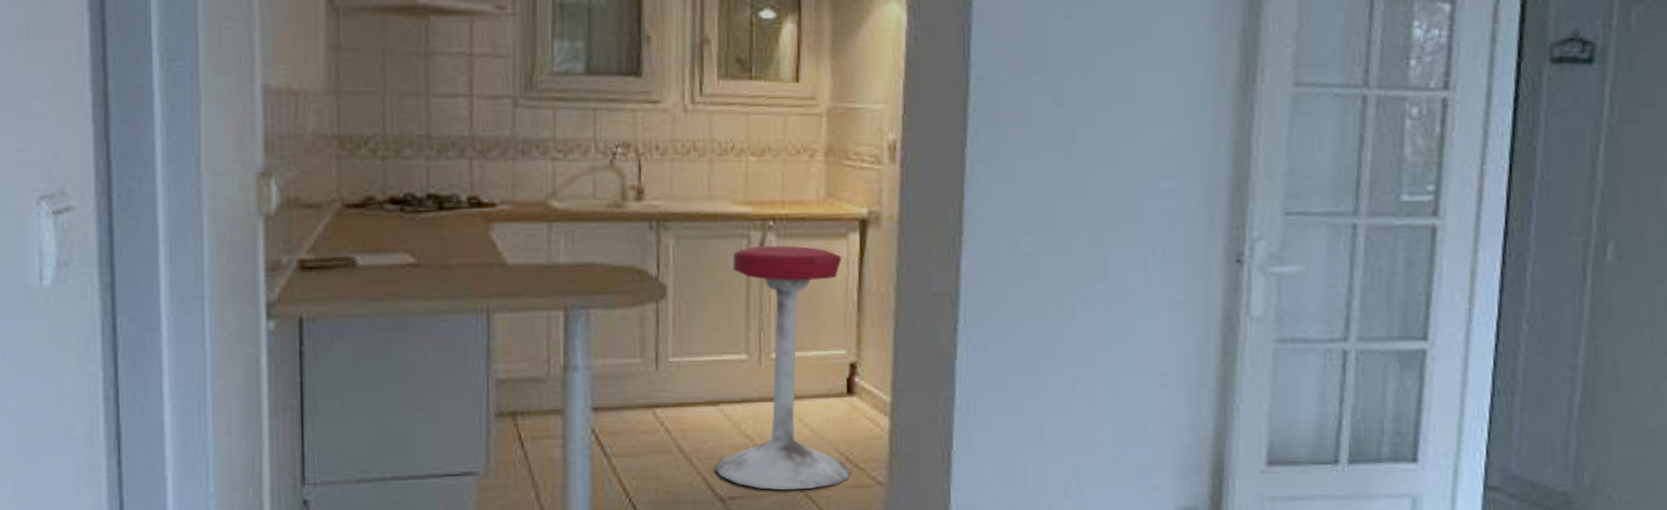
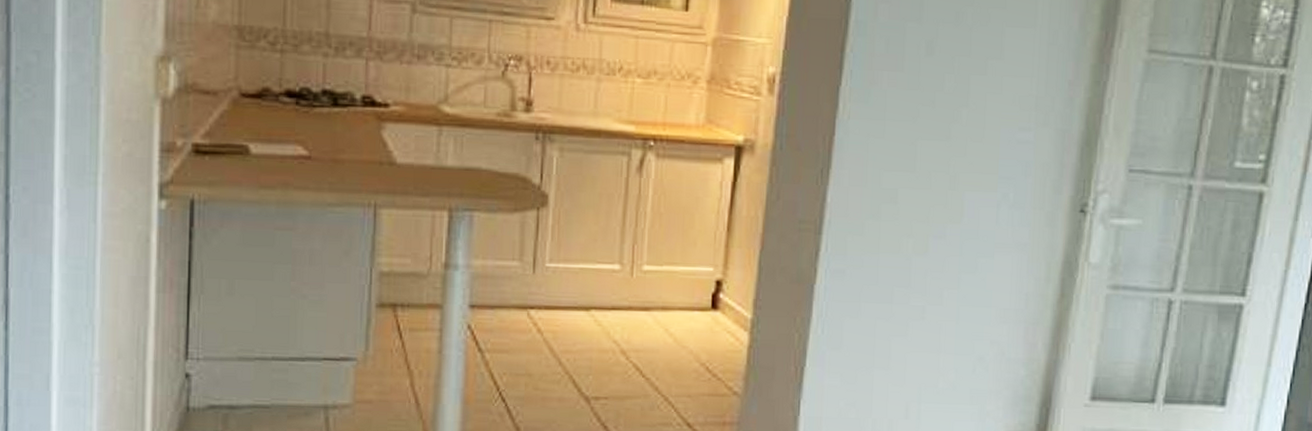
stool: present [714,245,851,491] -> none [582,164,716,395]

